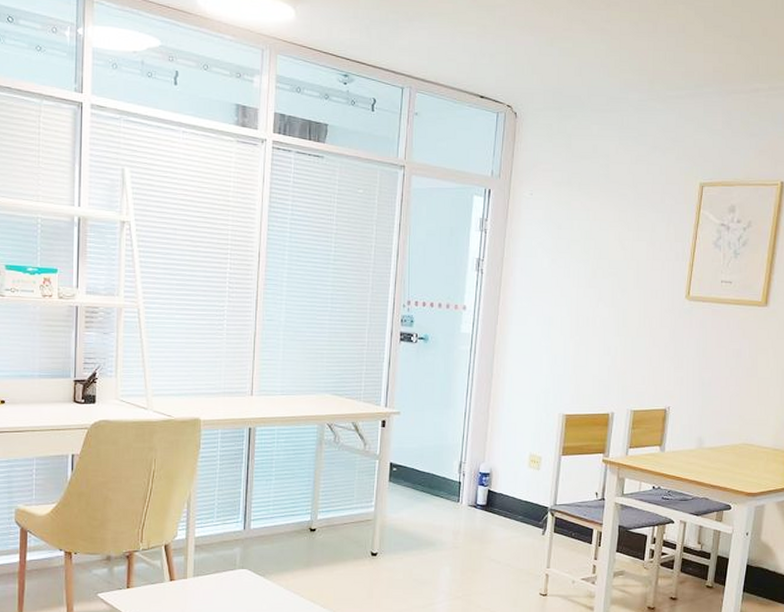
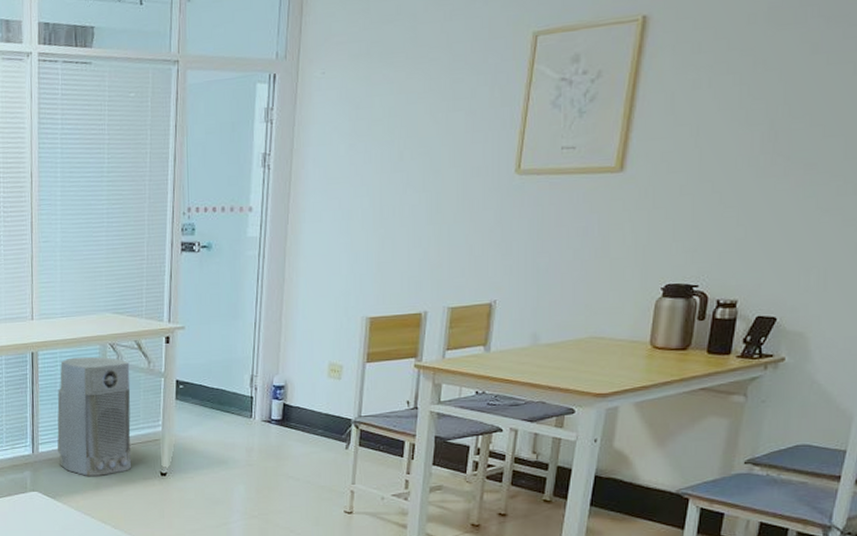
air purifier: none [270,435,346,554] -> present [57,356,131,476]

